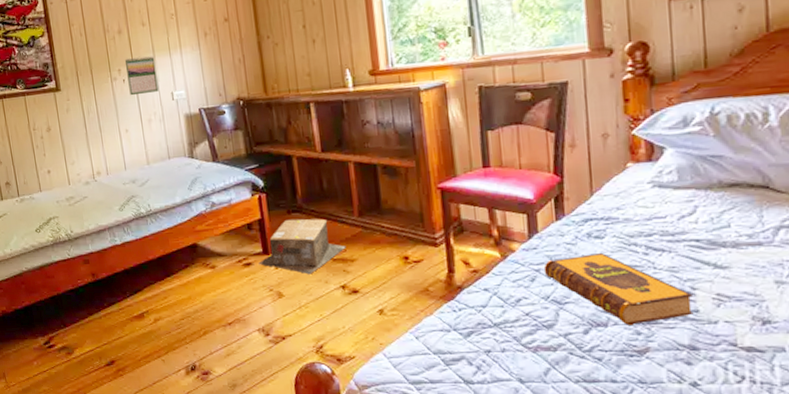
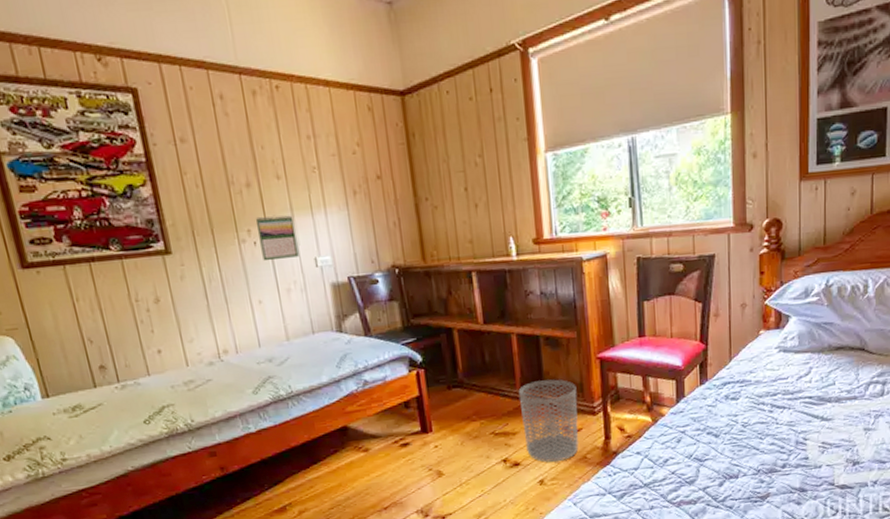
cardboard box: present [258,219,346,275] -> none [416,393,508,451]
waste bin: none [356,208,420,292] -> present [518,379,579,462]
hardback book: present [543,252,694,325] -> none [688,412,805,475]

